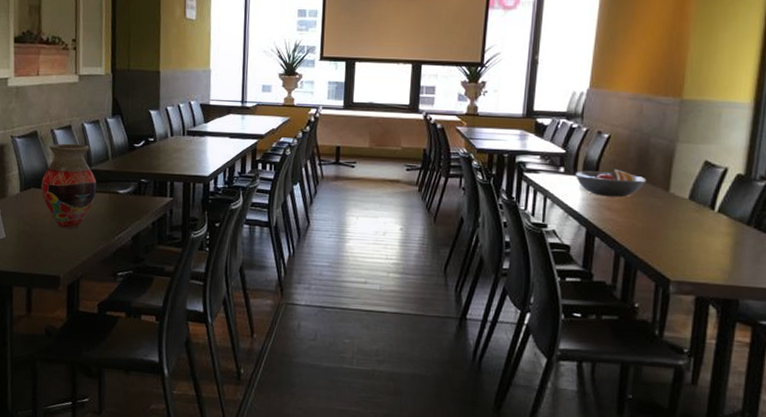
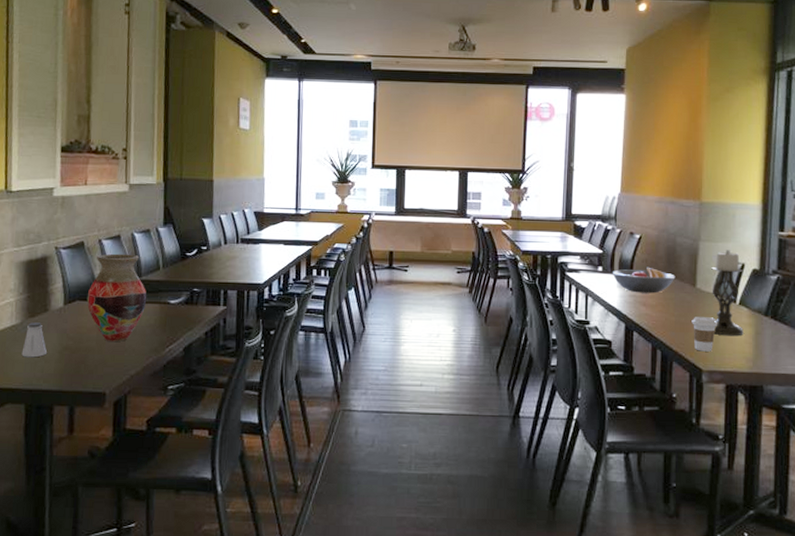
coffee cup: none [661,223,692,261] -> present [691,317,718,352]
candle holder: none [686,152,726,246] -> present [710,250,744,336]

